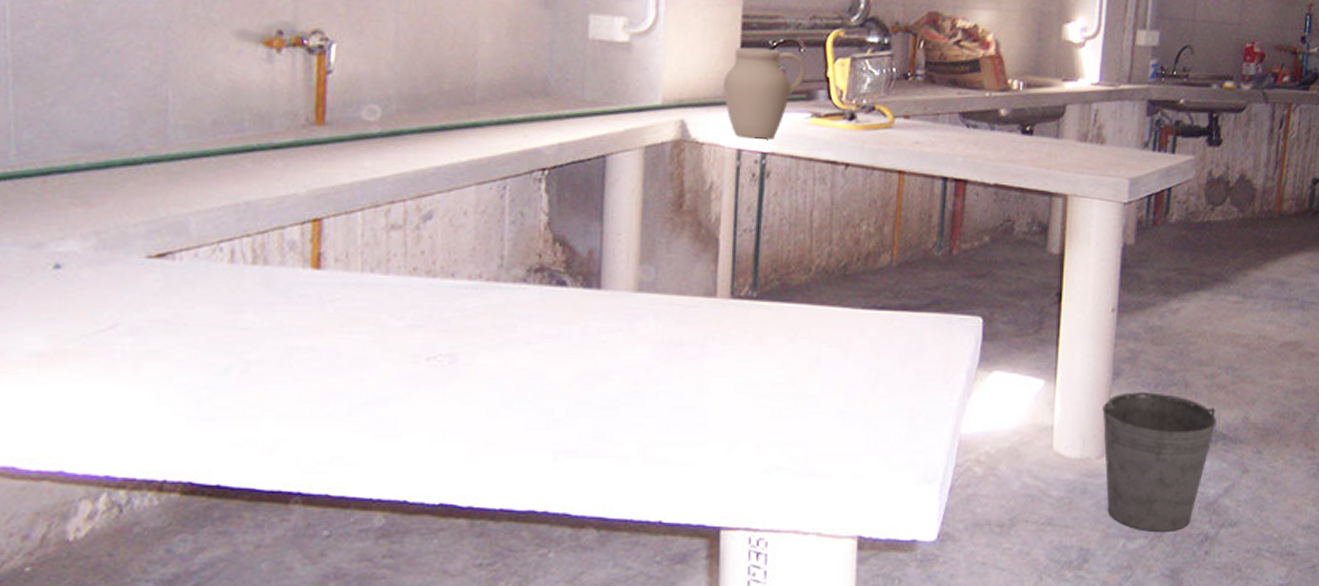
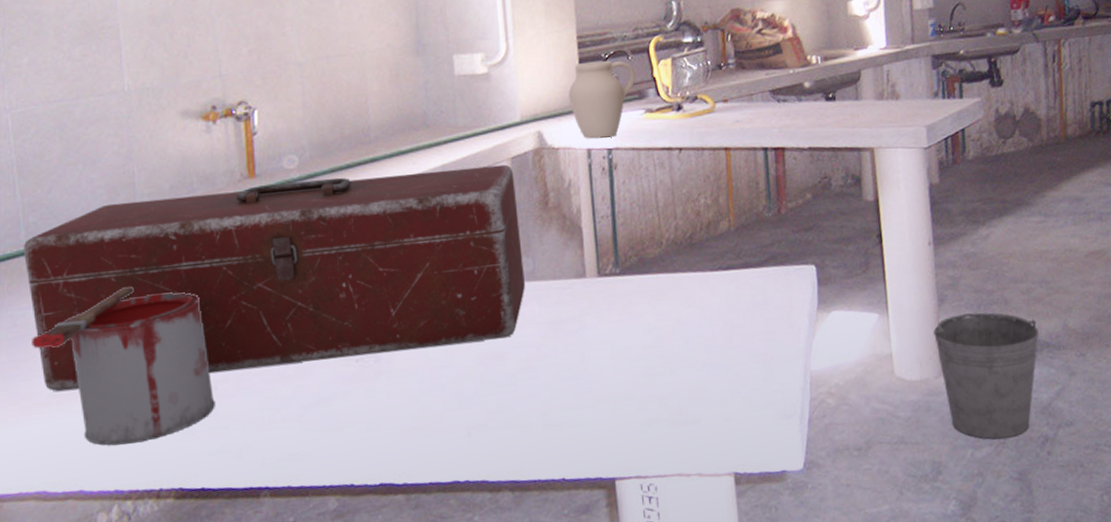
toolbox: none [11,131,646,355] -> present [23,164,525,391]
paint can: none [12,234,245,423] -> present [32,285,215,446]

